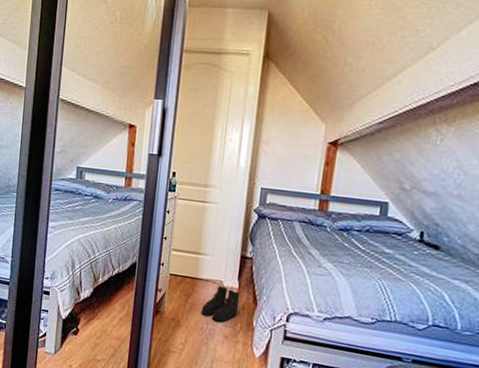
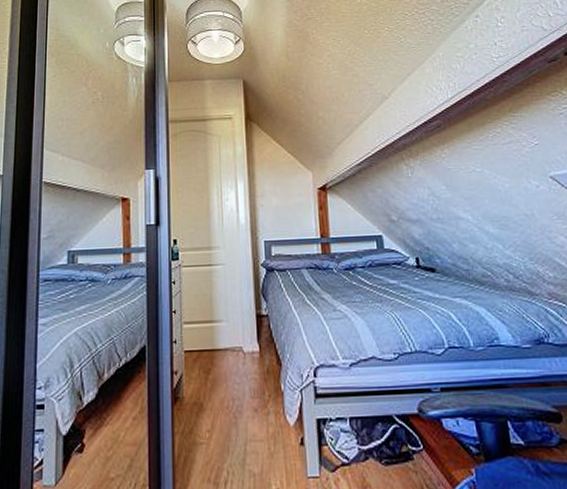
boots: present [200,284,240,323] -> none [224,351,264,394]

